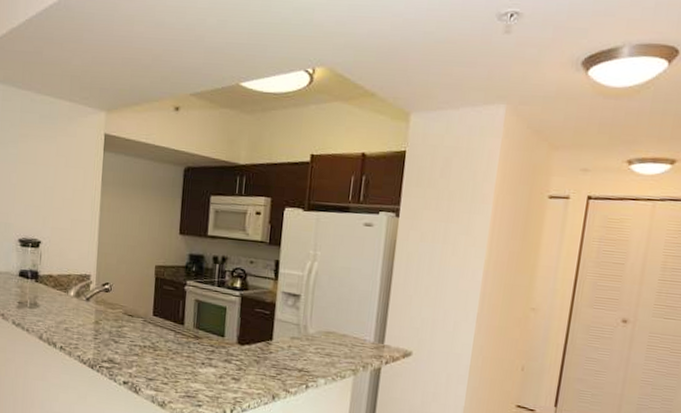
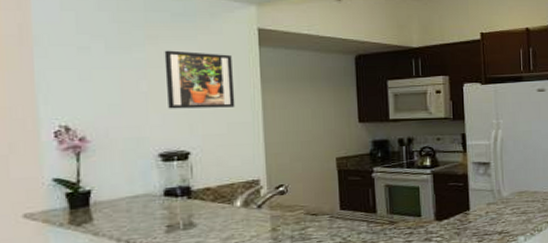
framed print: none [29,148,81,206] -> present [164,50,235,109]

